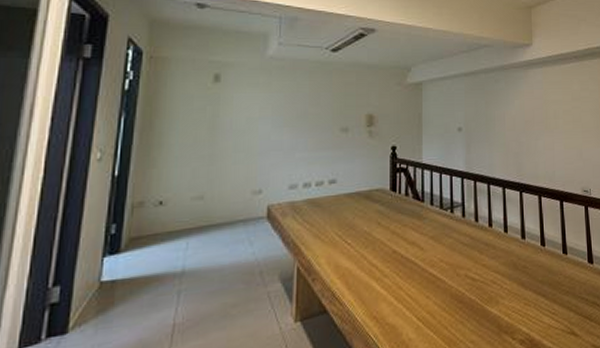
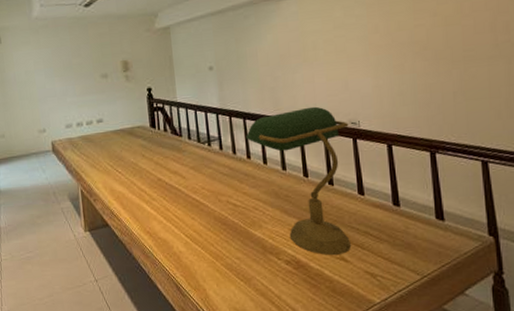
desk lamp: none [489,173,582,331] -> present [246,106,351,256]

